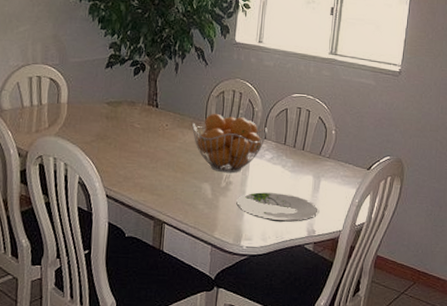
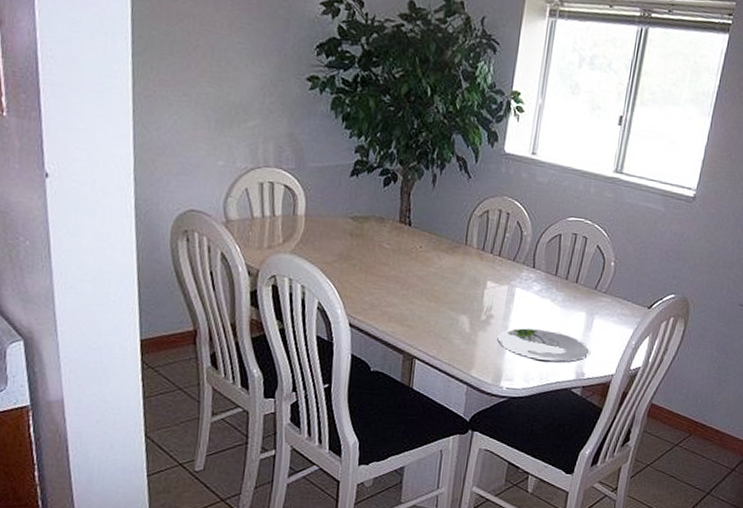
fruit basket: present [192,113,268,174] -> none [450,235,537,306]

